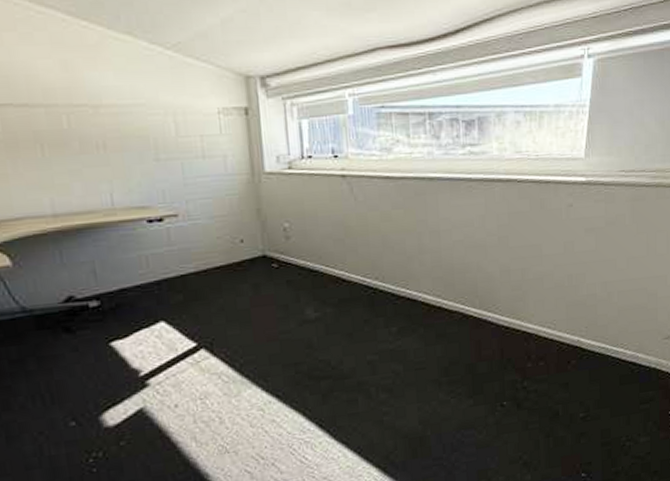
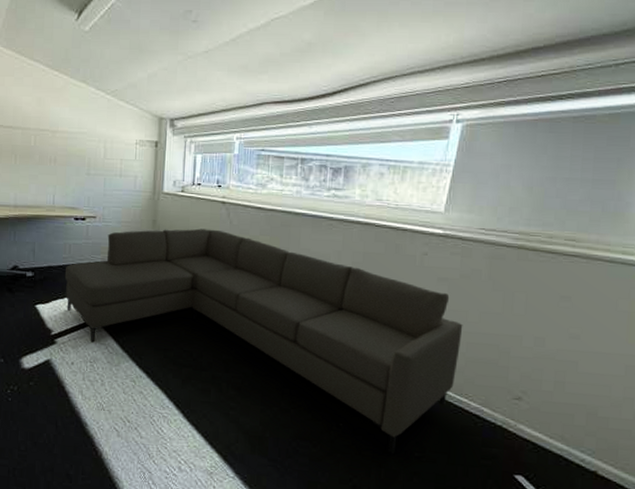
sofa: none [145,210,613,421] -> present [64,228,463,454]

